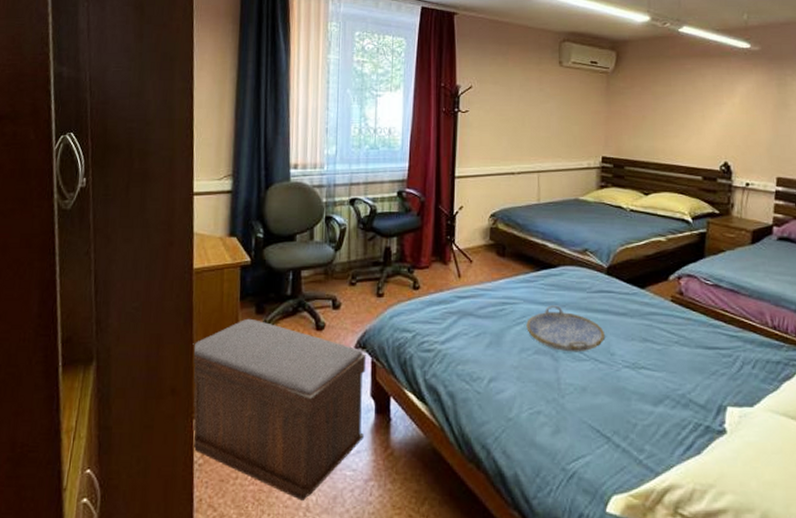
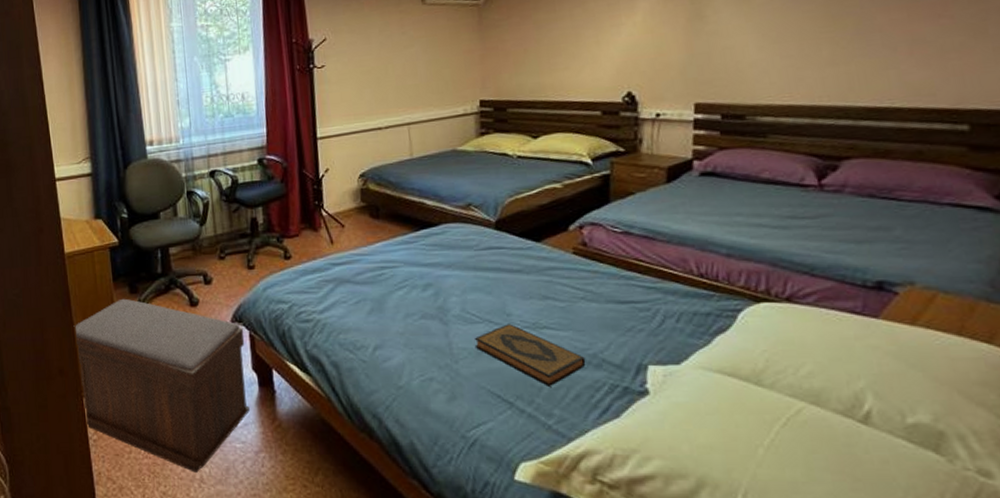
serving tray: present [526,305,604,352] -> none [409,266,498,315]
hardback book: none [580,363,676,423] -> present [474,324,586,386]

